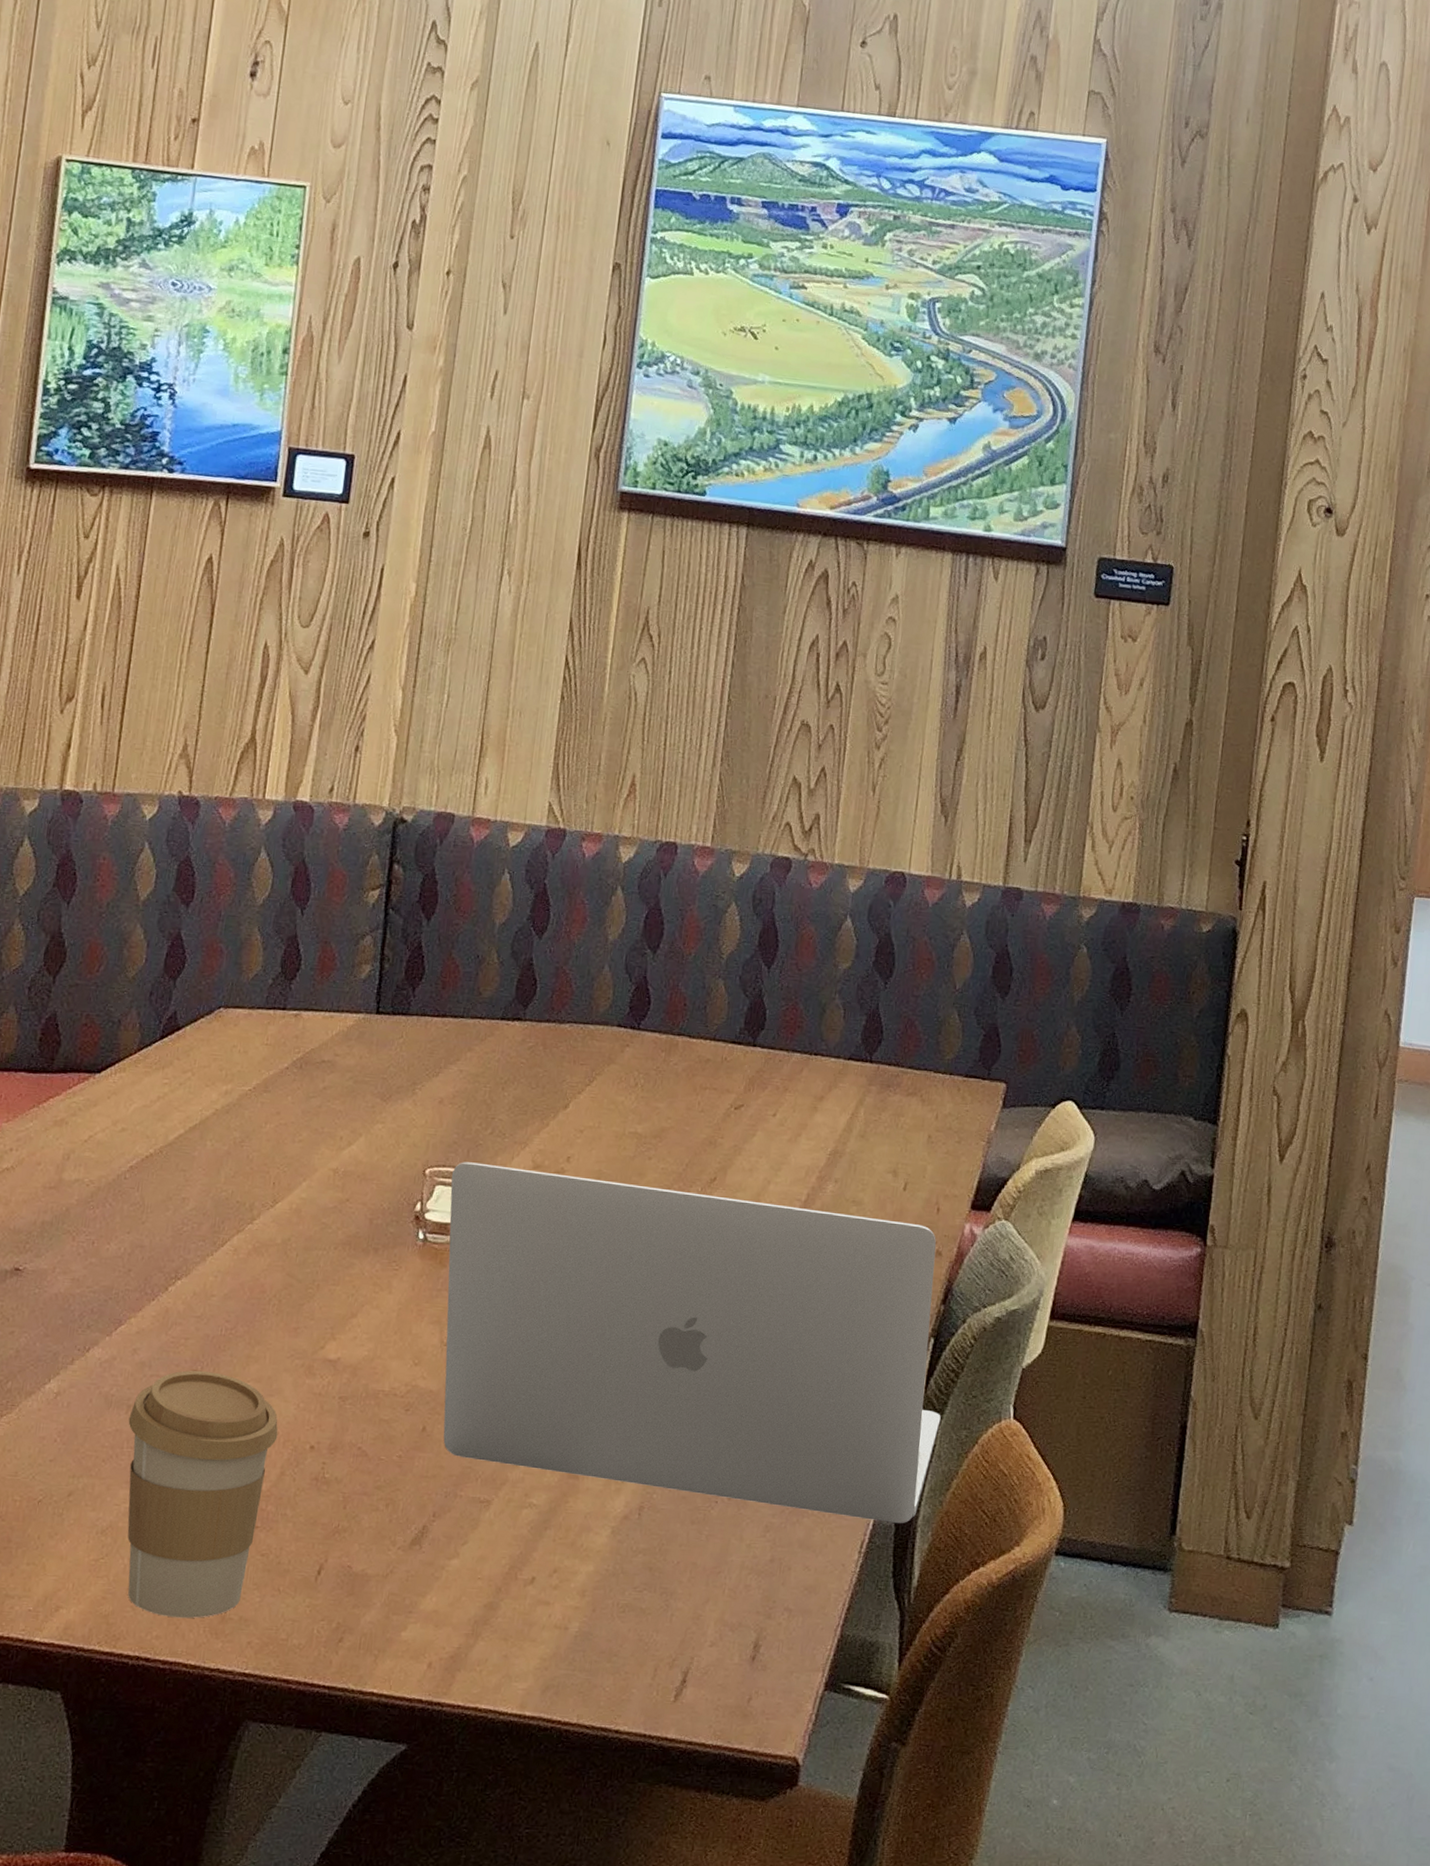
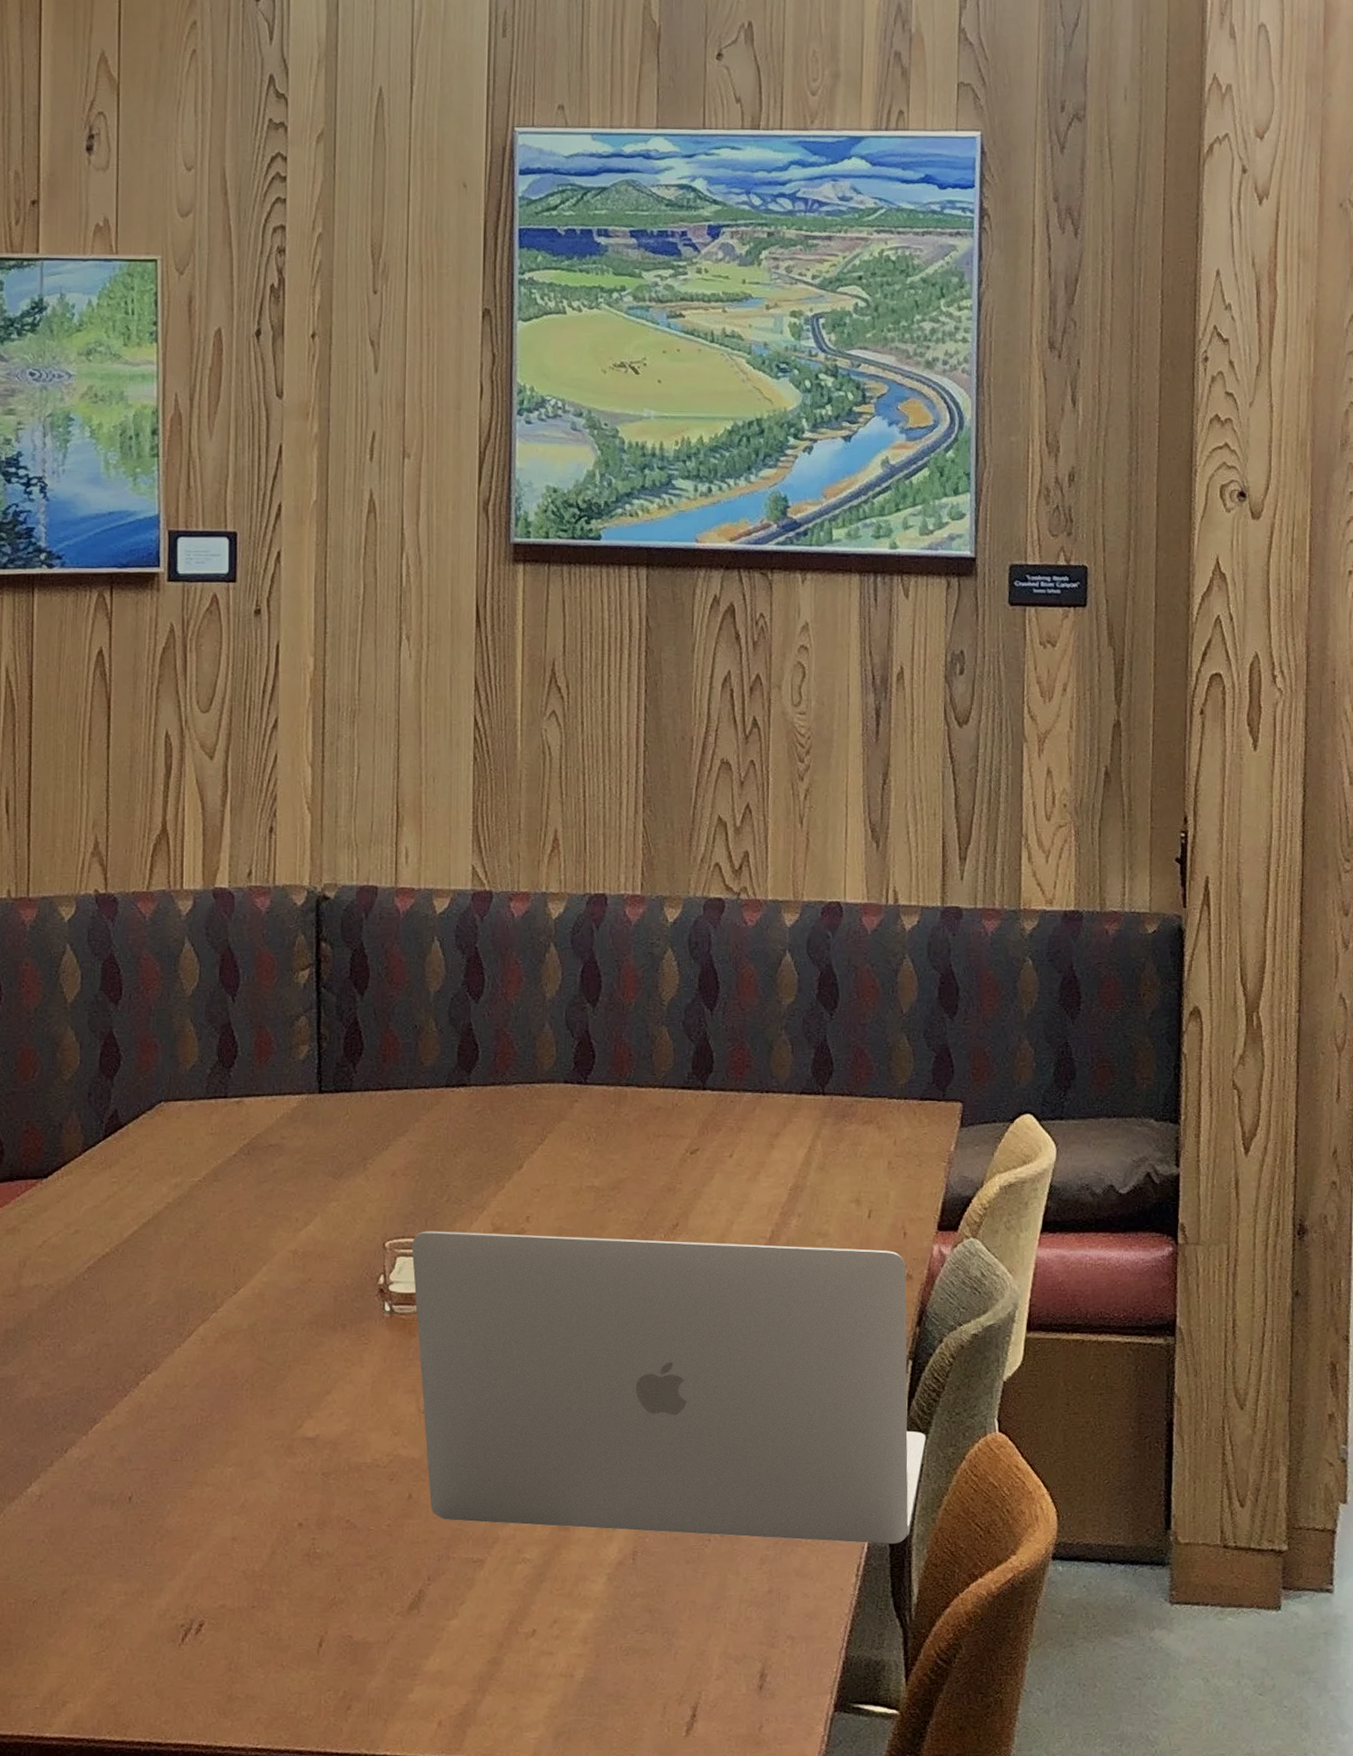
coffee cup: present [127,1370,278,1619] -> none [114,1461,265,1702]

